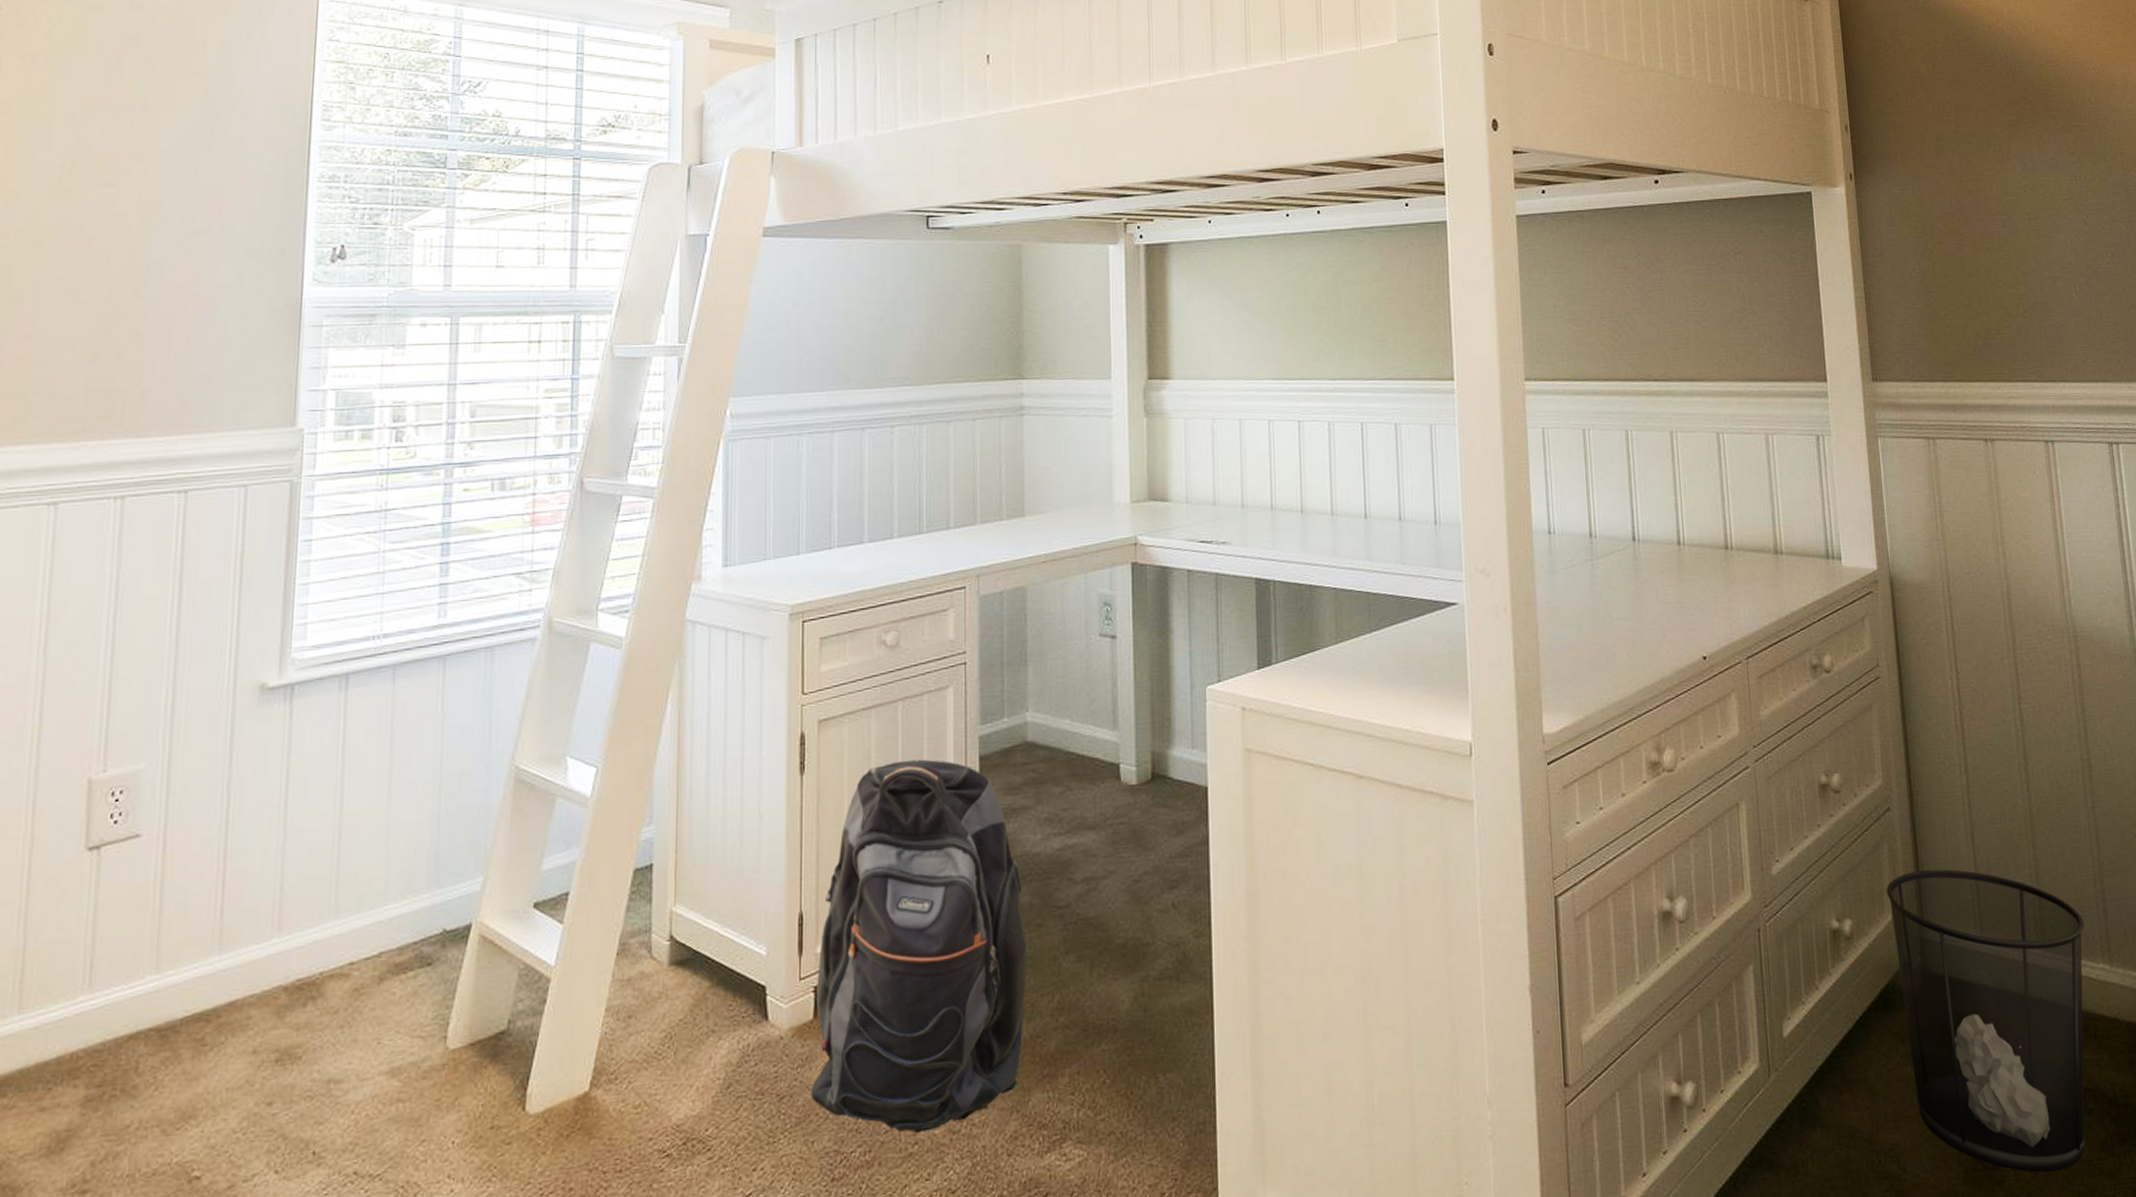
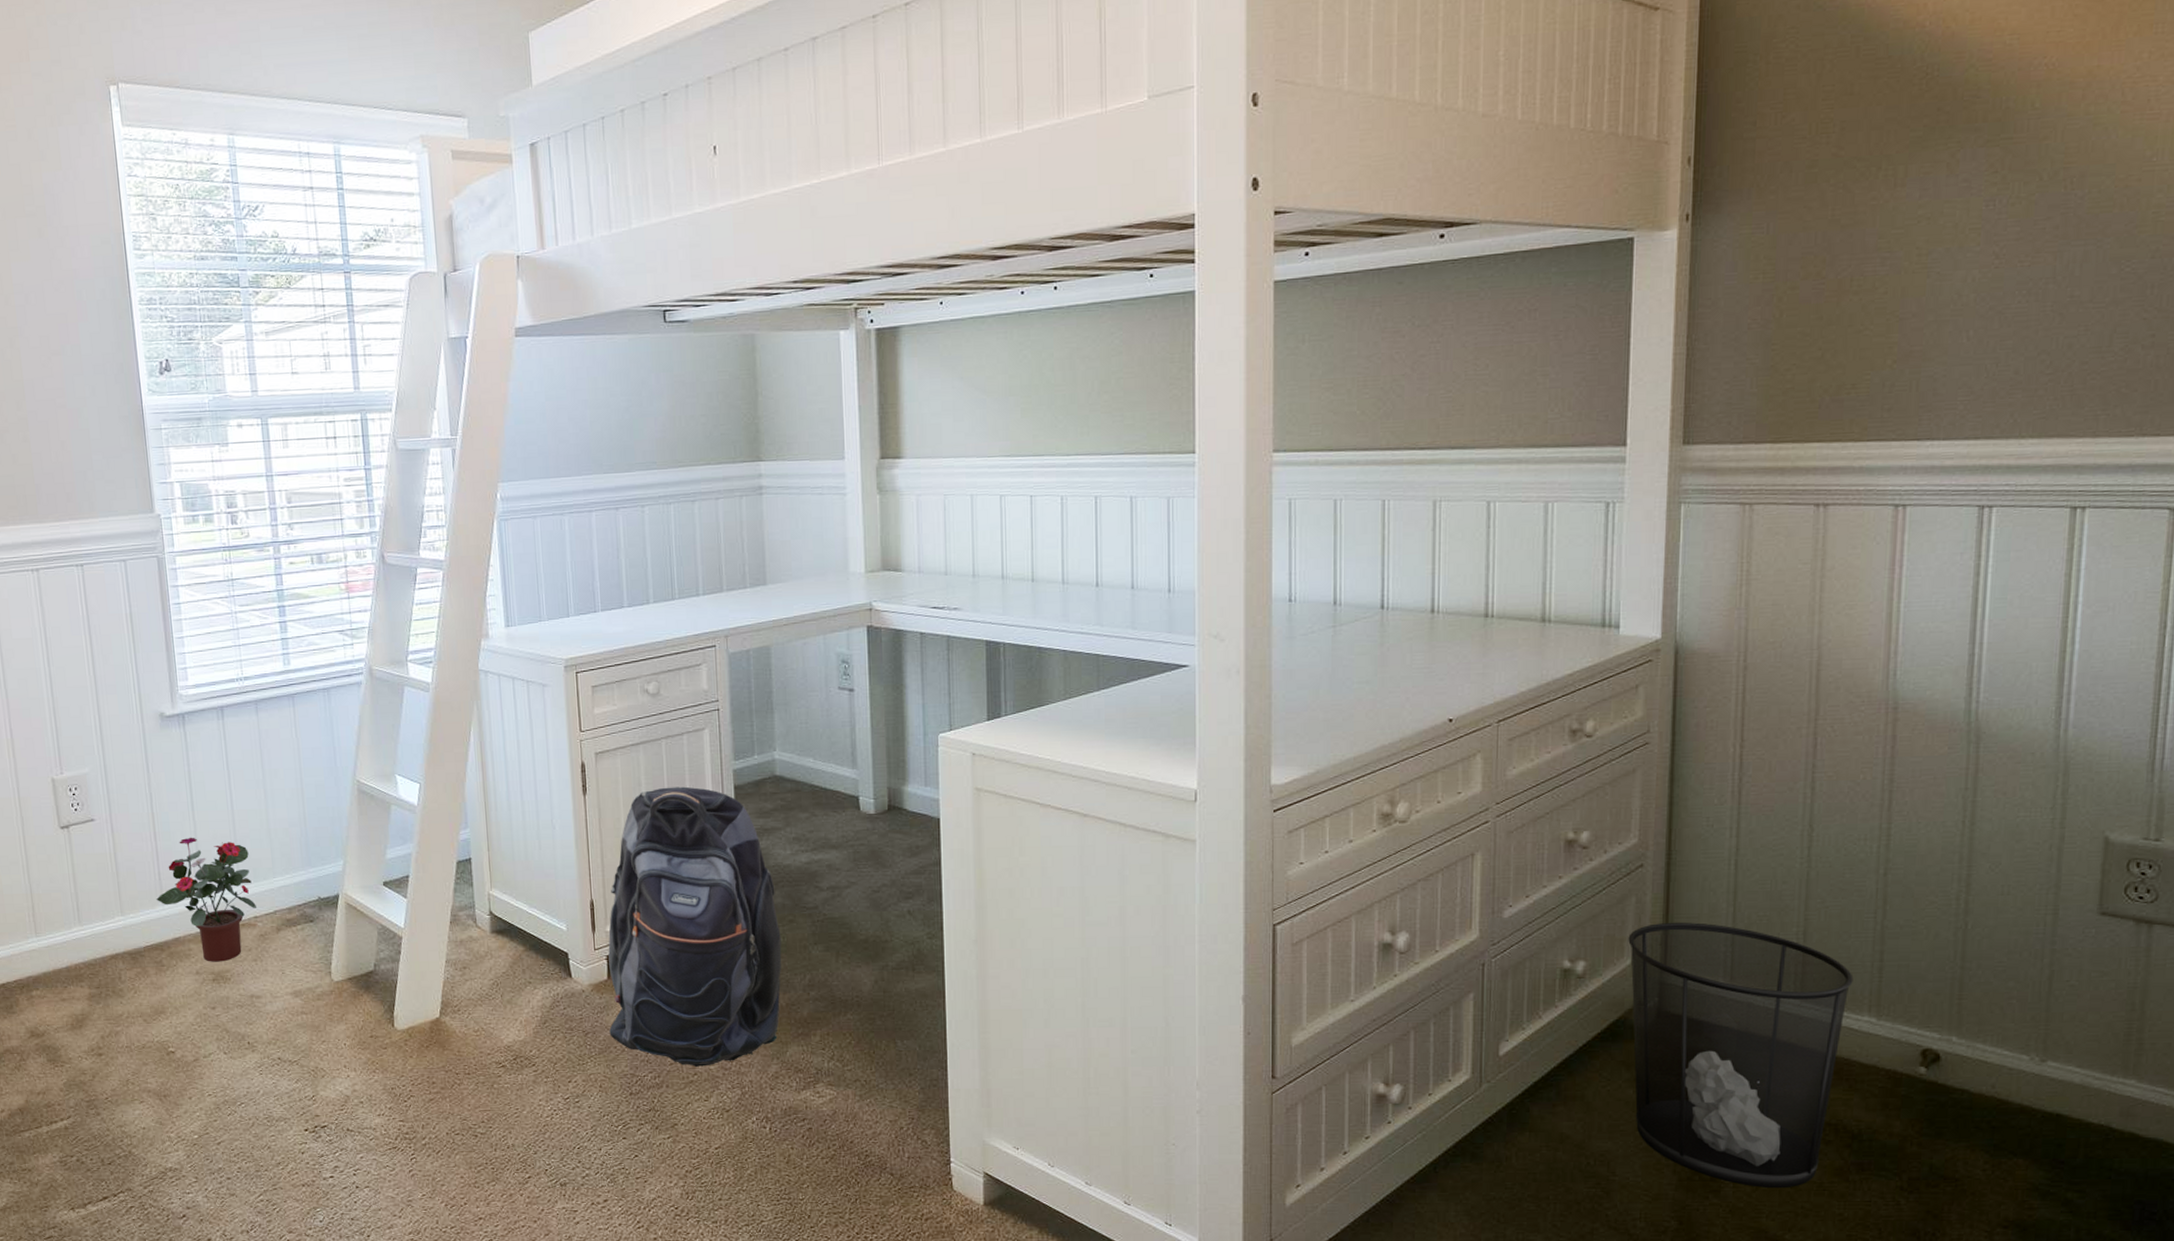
potted flower: none [210,853,356,1034] -> present [155,837,258,962]

